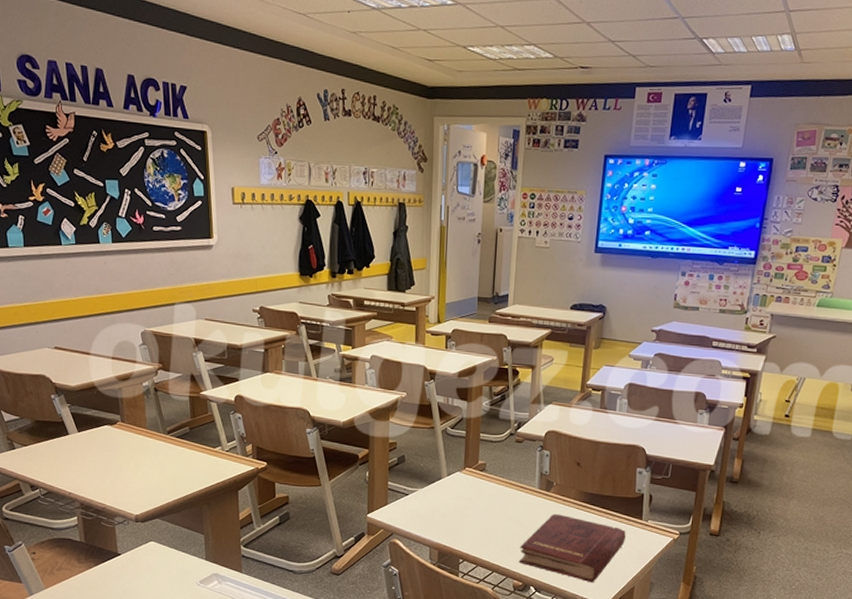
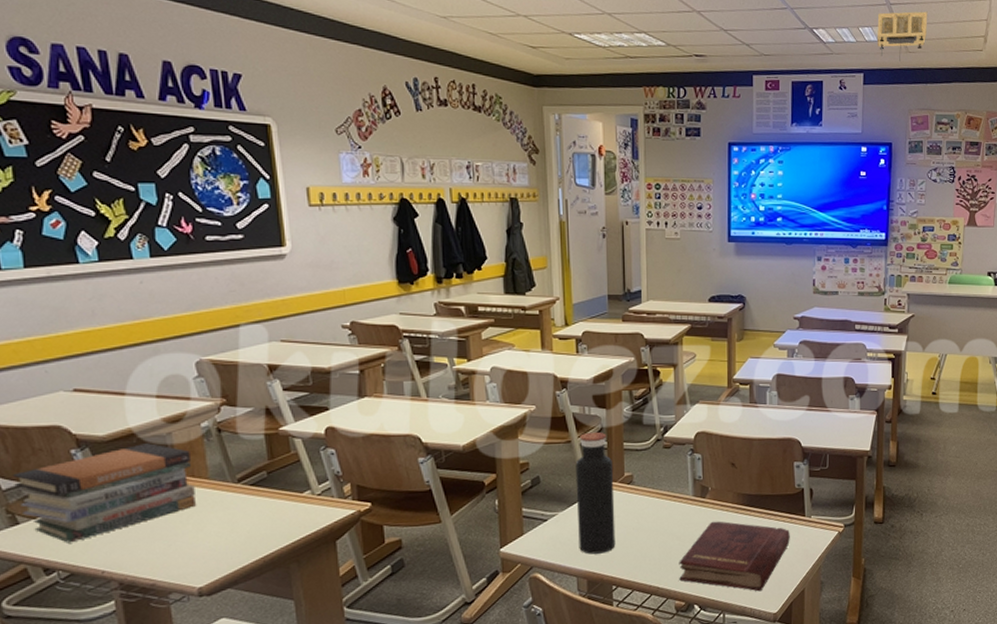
book stack: none [11,395,137,468] -> present [12,443,197,543]
water bottle: none [433,421,469,530] -> present [575,431,616,554]
projector: none [770,18,830,72] -> present [877,11,928,61]

